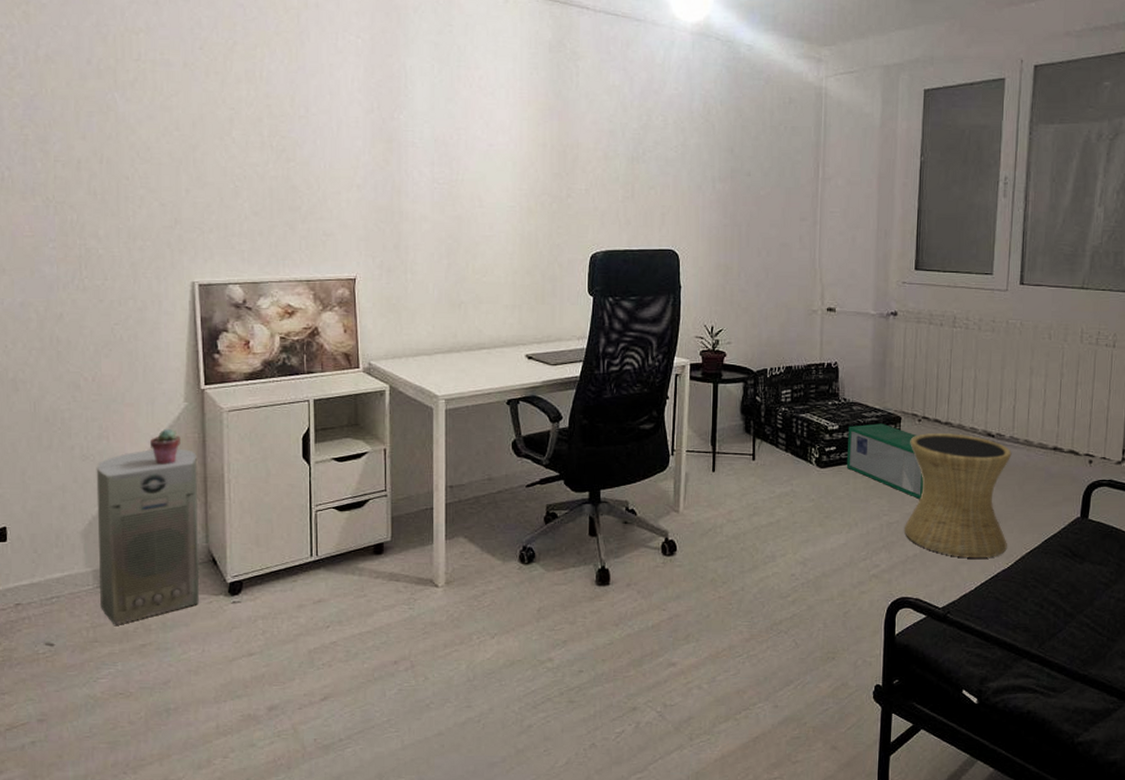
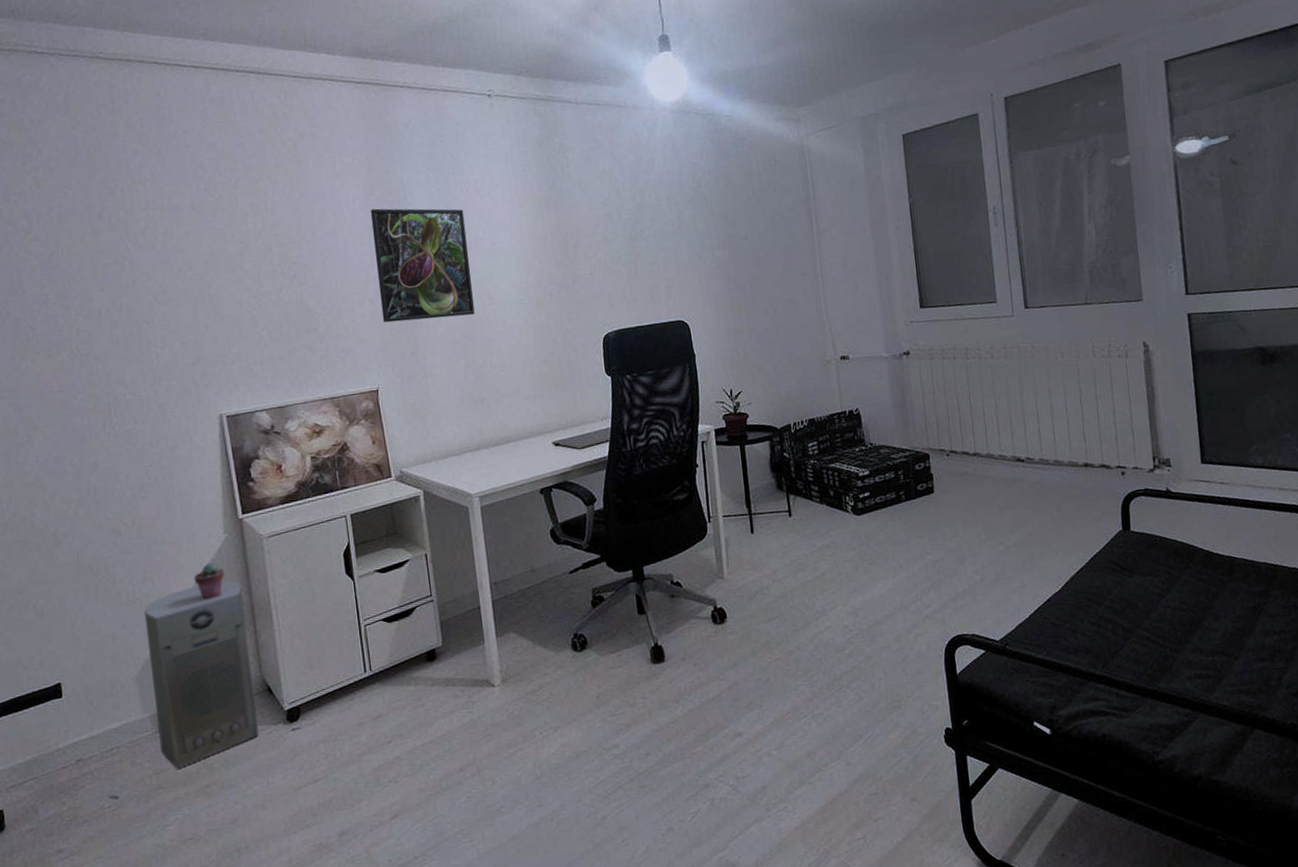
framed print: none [368,92,464,216] -> present [370,208,475,323]
storage bin: present [846,423,924,500] -> none [879,463,963,534]
side table: present [903,433,1012,557] -> none [941,463,1055,587]

